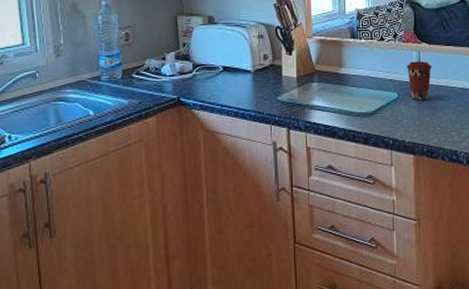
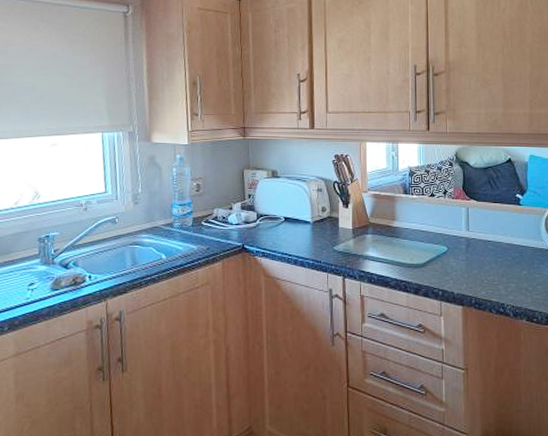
coffee cup: present [406,61,433,101] -> none [455,217,481,255]

